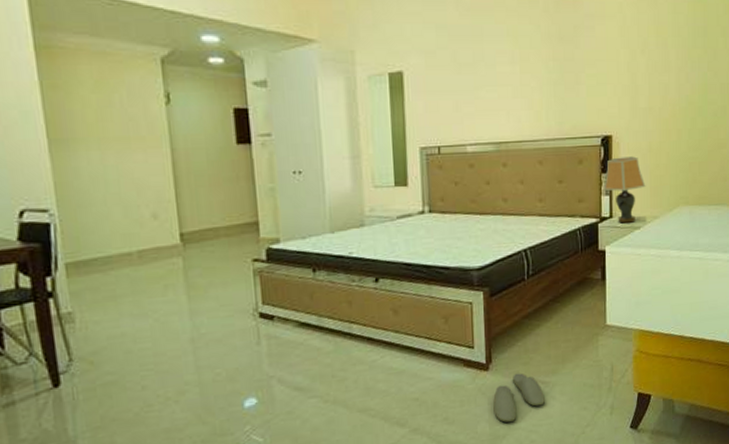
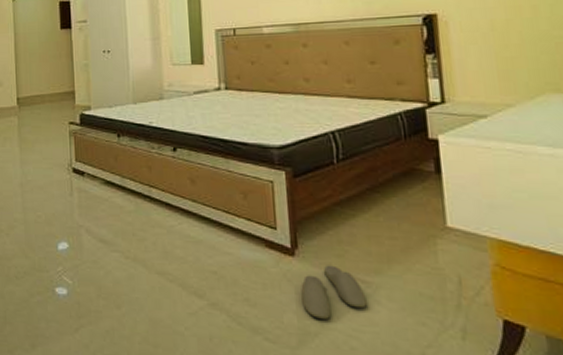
table lamp: present [604,156,646,224] -> none [430,36,491,110]

